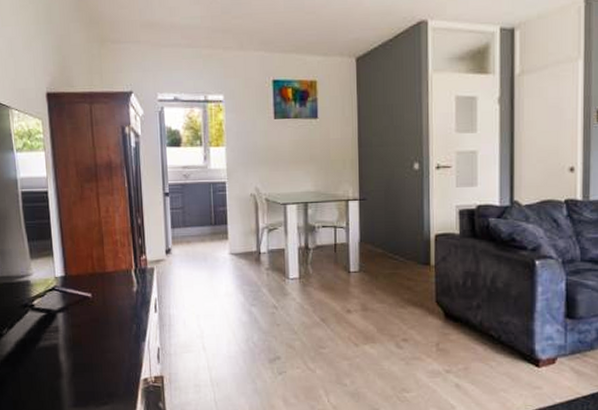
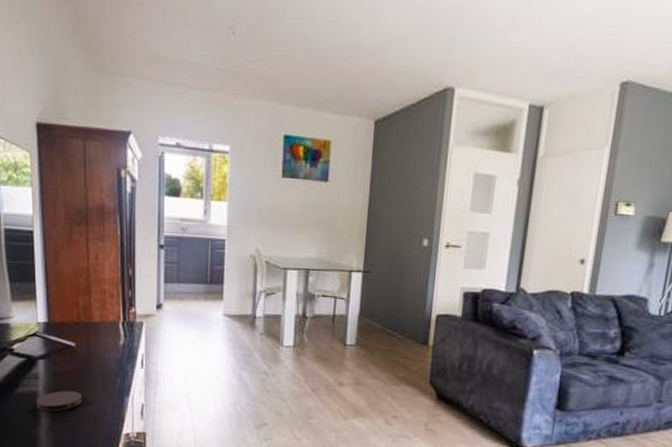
coaster: none [57,340,101,363] -> present [36,390,83,412]

